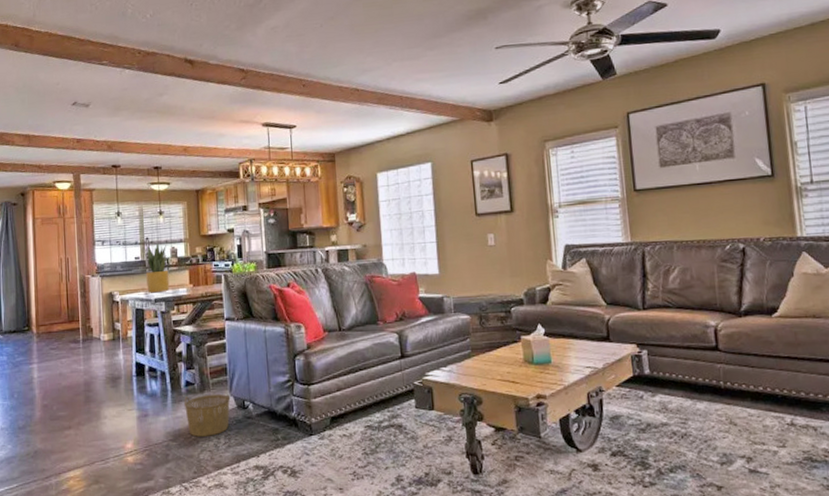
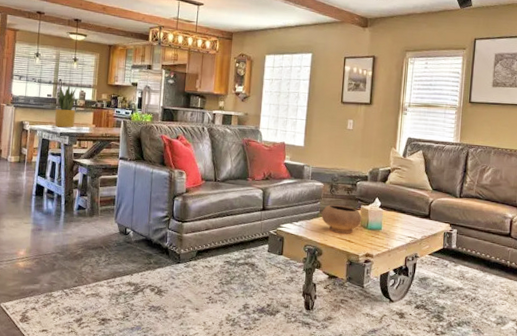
basket: present [184,394,231,437] -> none [74,218,115,254]
bowl: none [474,339,525,375] -> present [321,205,362,235]

